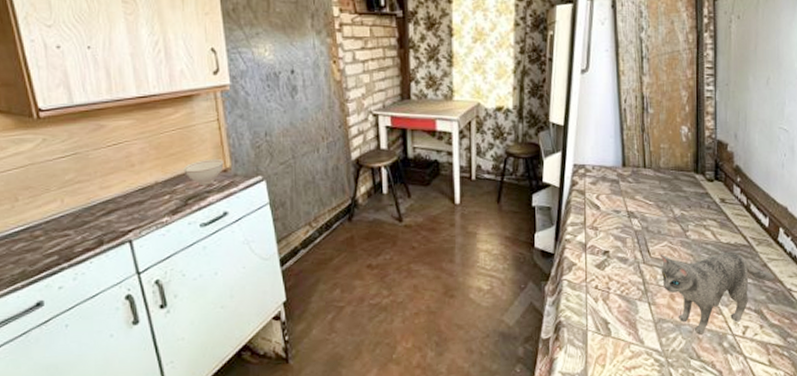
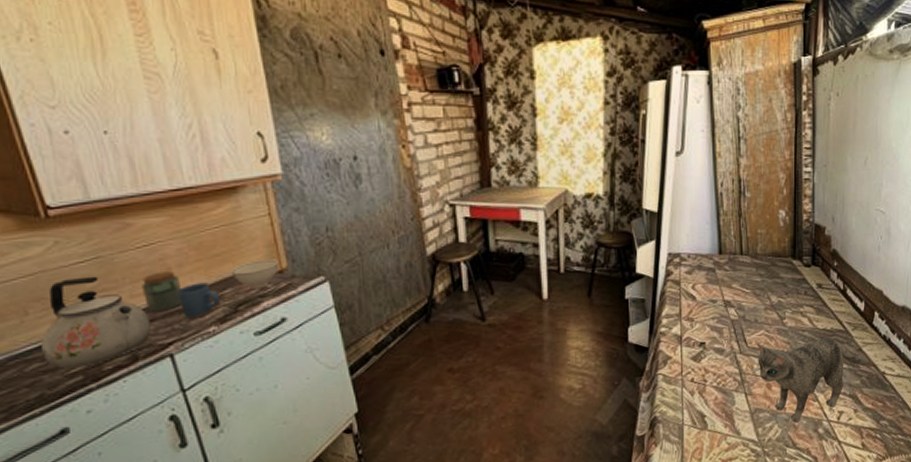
kettle: none [27,169,116,249] -> present [41,276,152,369]
peanut butter: none [109,167,142,203] -> present [141,271,182,313]
mug: none [138,178,174,210] -> present [177,282,221,319]

